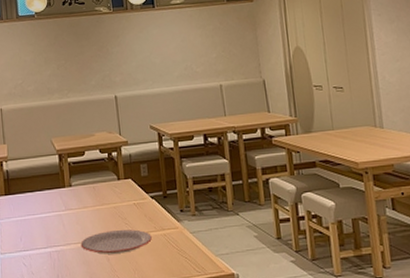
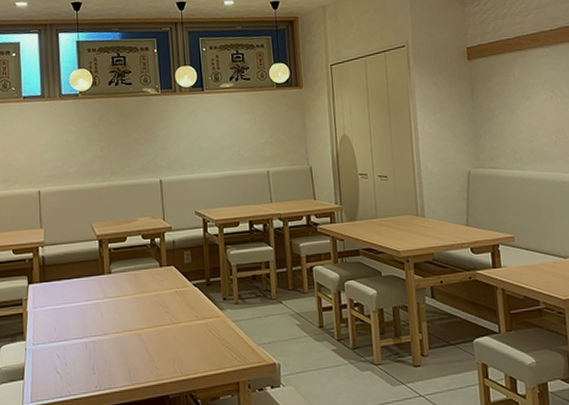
plate: present [80,229,152,254] -> none [118,318,193,345]

